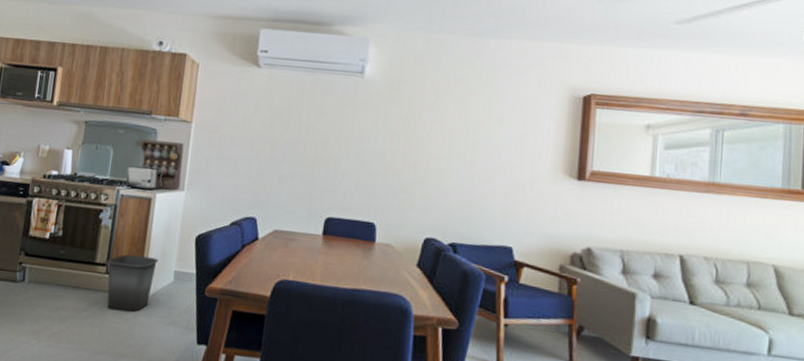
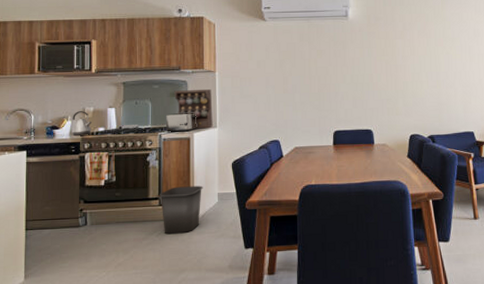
kettle: none [22,148,45,178] -> present [71,111,92,137]

